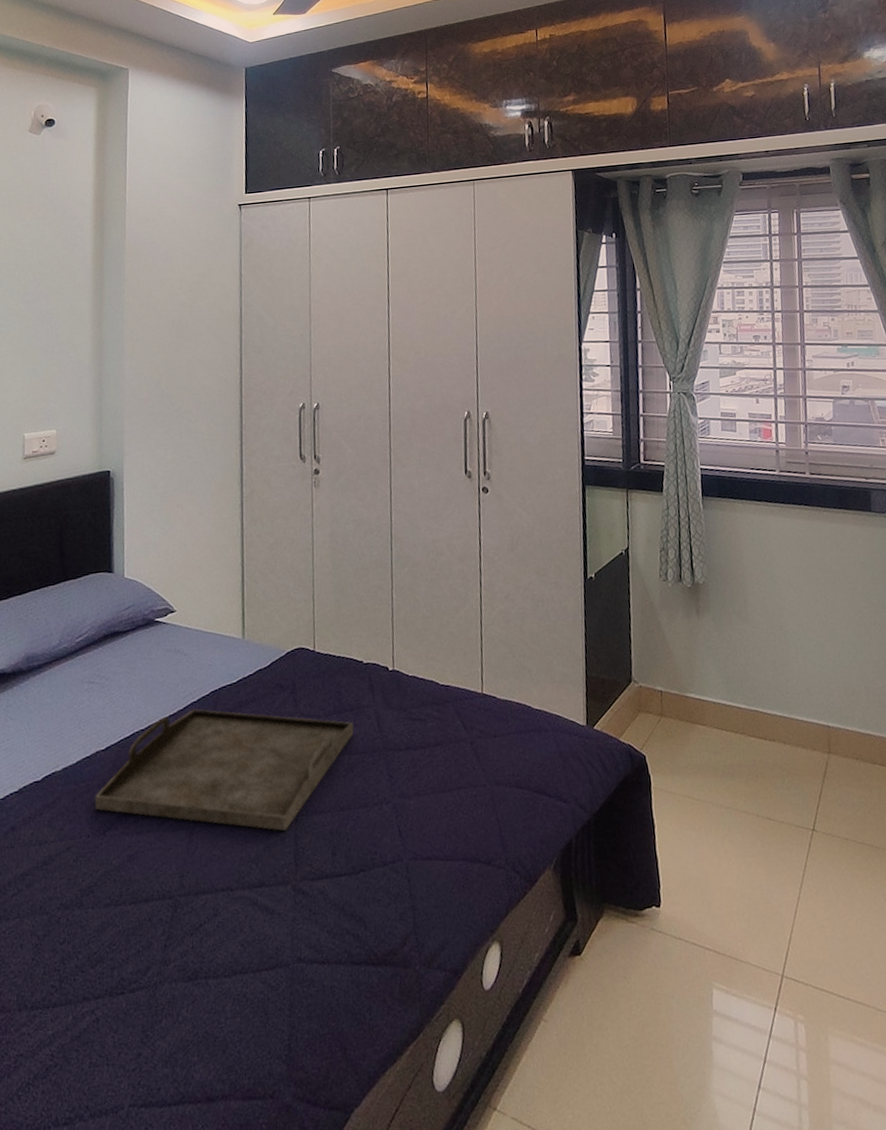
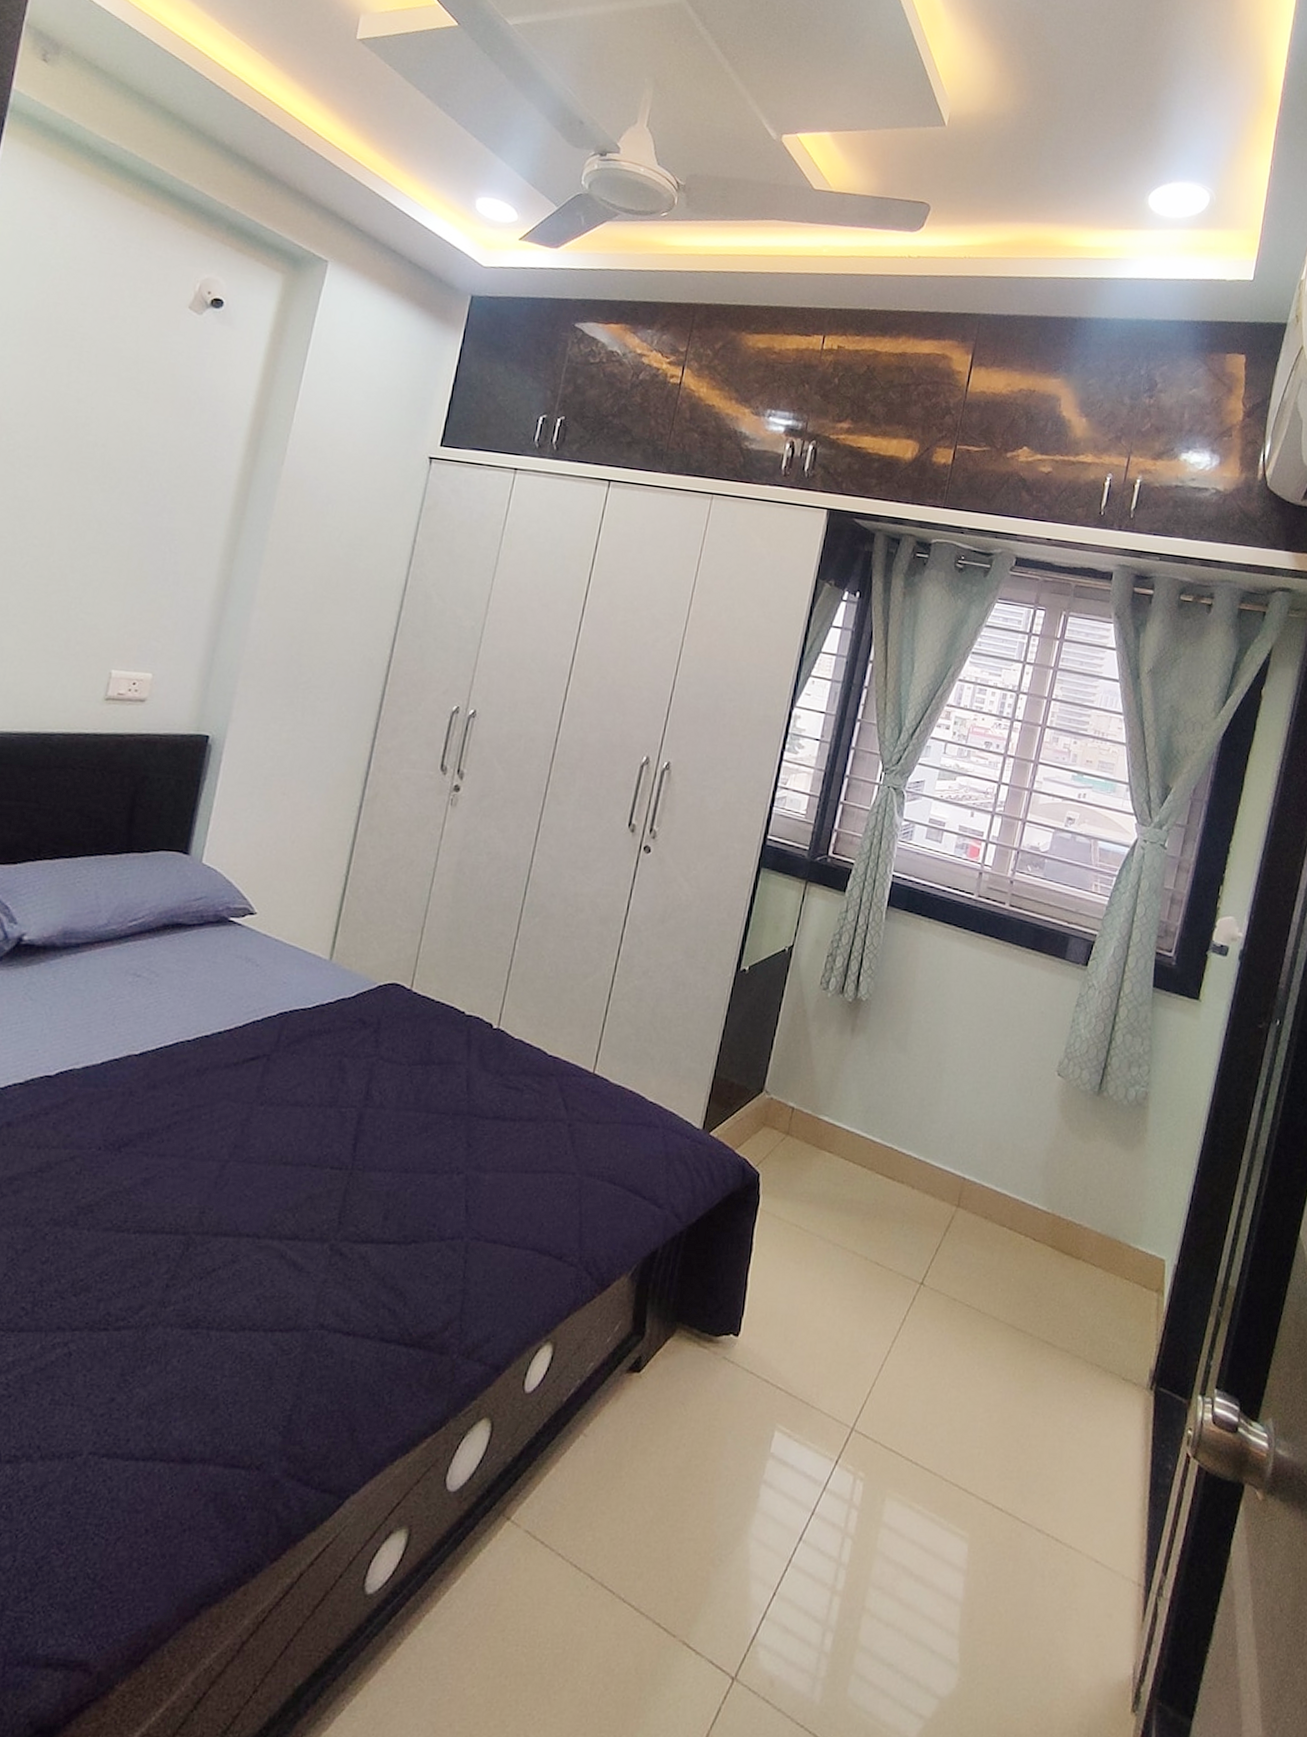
serving tray: present [94,709,354,832] -> none [113,1028,439,1184]

